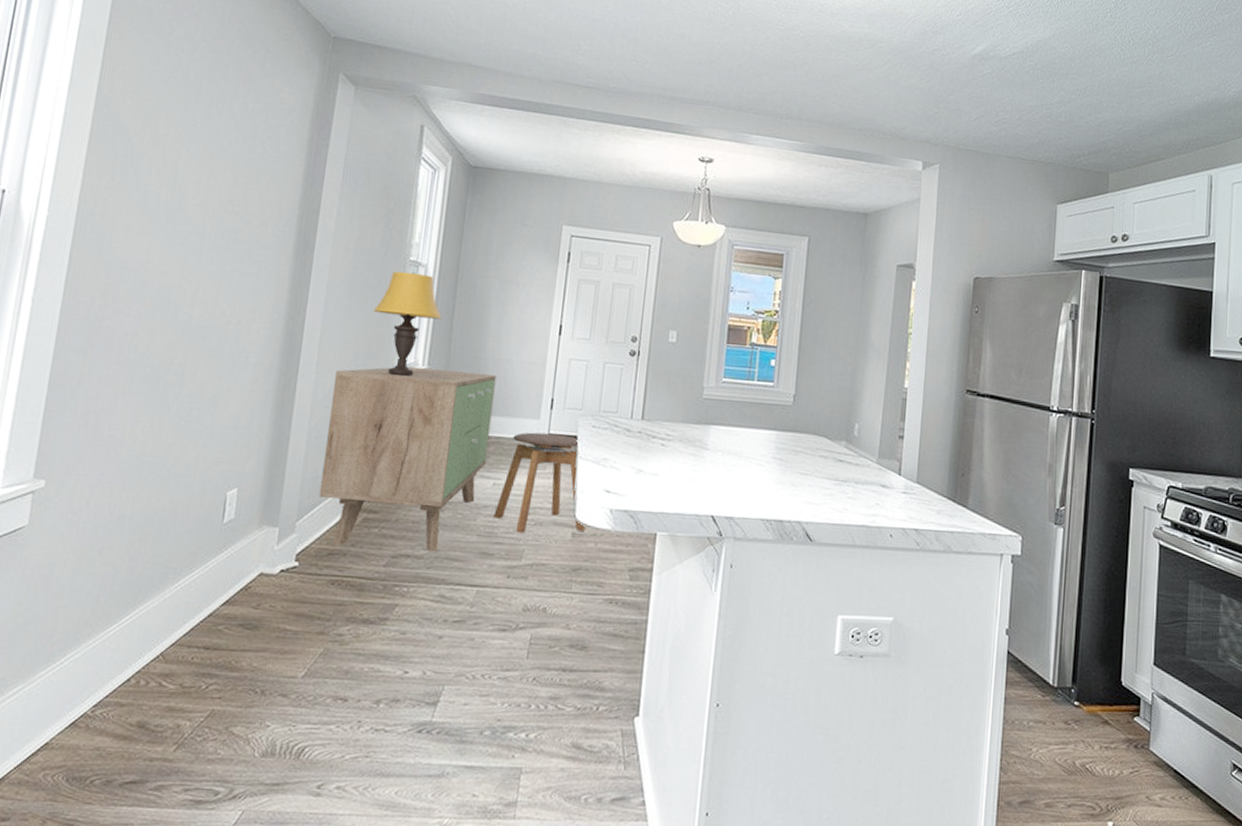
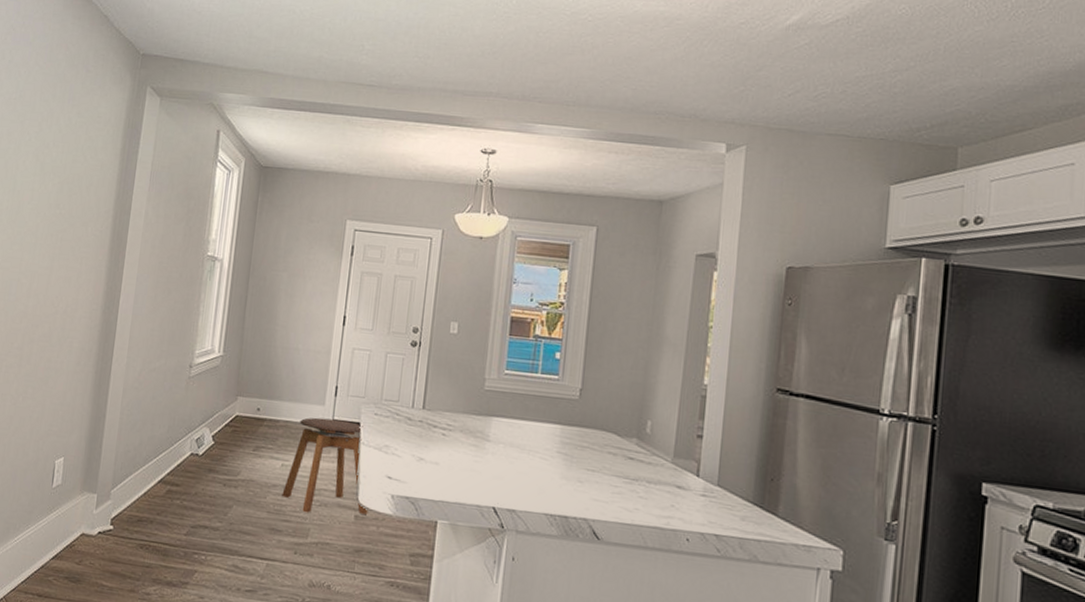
sideboard: present [318,367,496,552] -> none [130,354,285,525]
table lamp: present [373,271,442,376] -> none [175,265,236,362]

